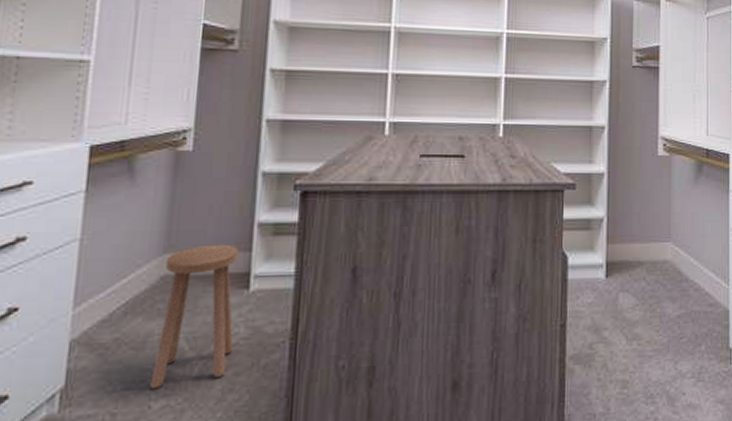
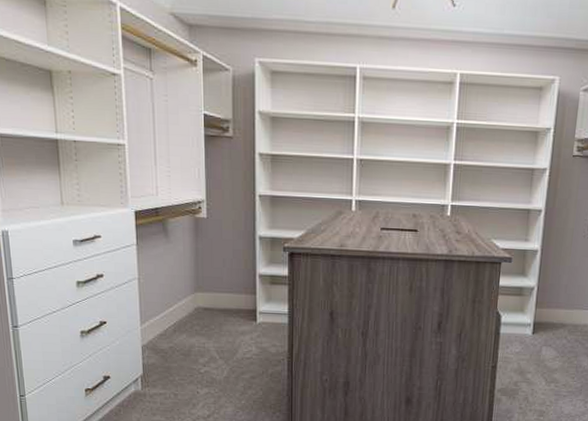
stool: present [150,244,238,390] -> none [196,288,249,382]

